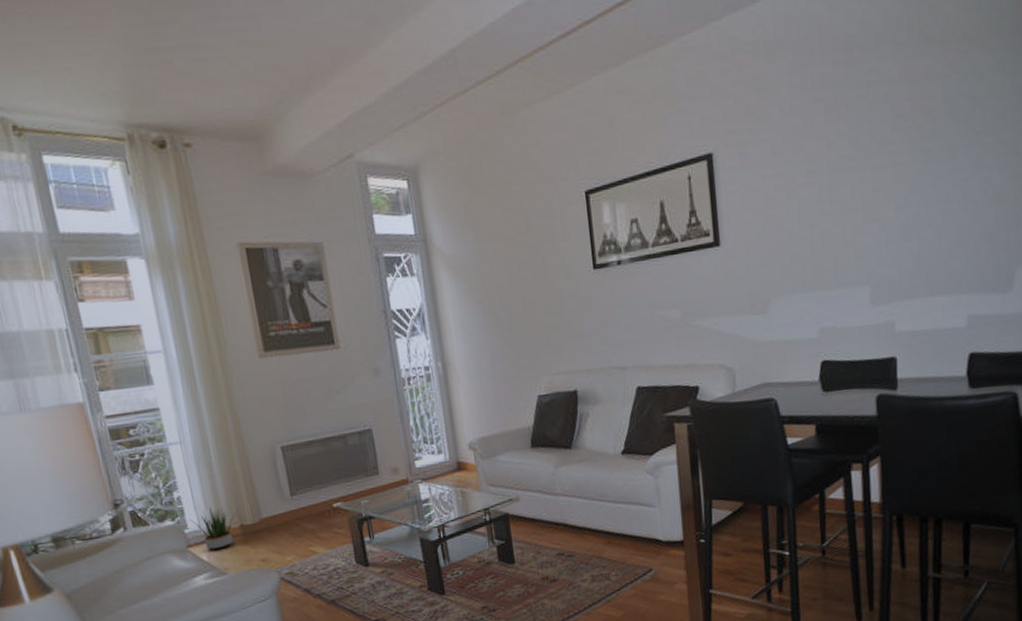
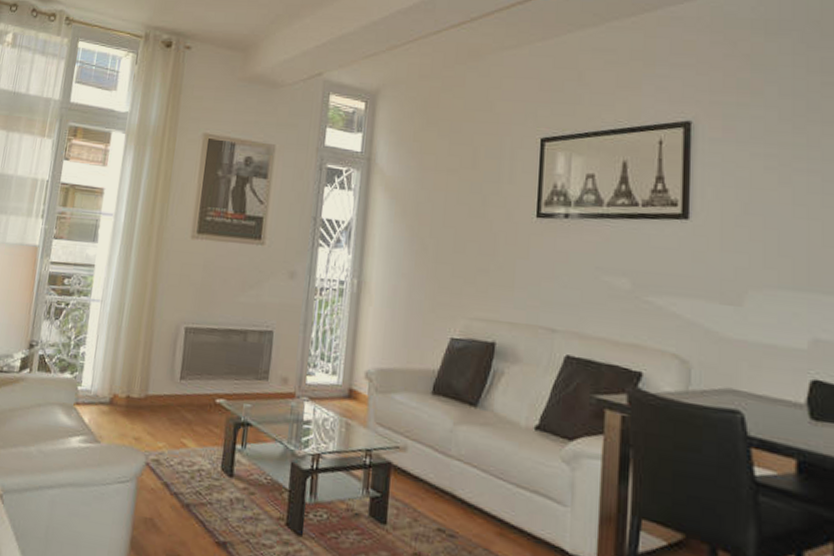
potted plant: present [190,508,238,551] -> none [86,370,129,416]

